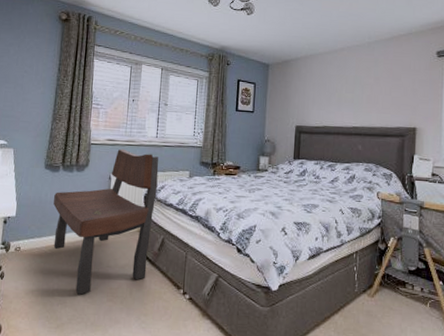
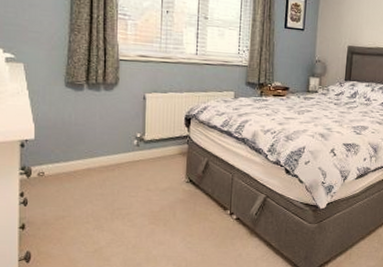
bench: present [53,149,159,295] -> none [80,66,200,219]

